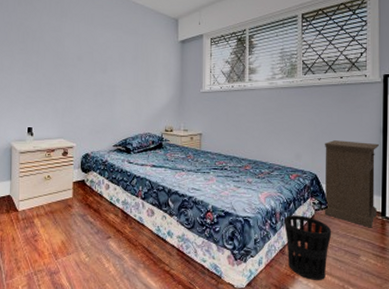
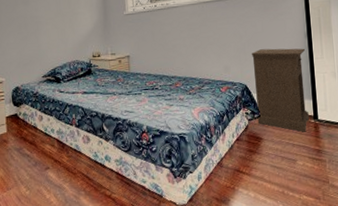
wastebasket: present [284,215,332,280] -> none [219,126,267,189]

